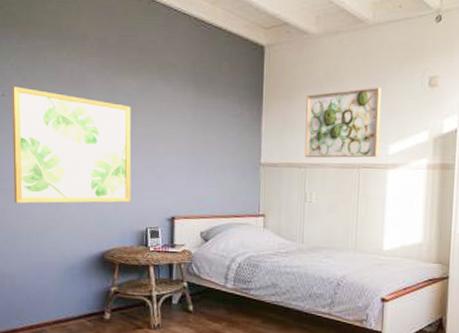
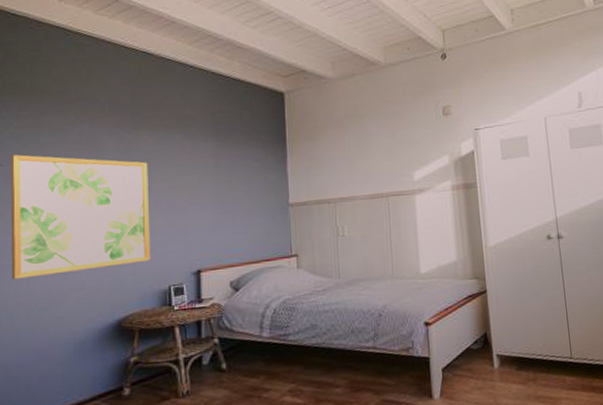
wall art: present [304,87,381,158] -> none [329,120,406,193]

